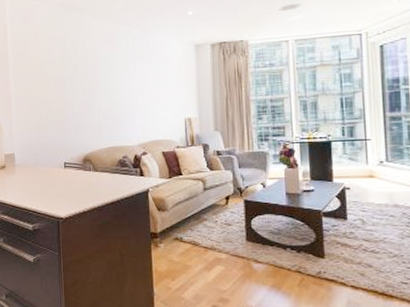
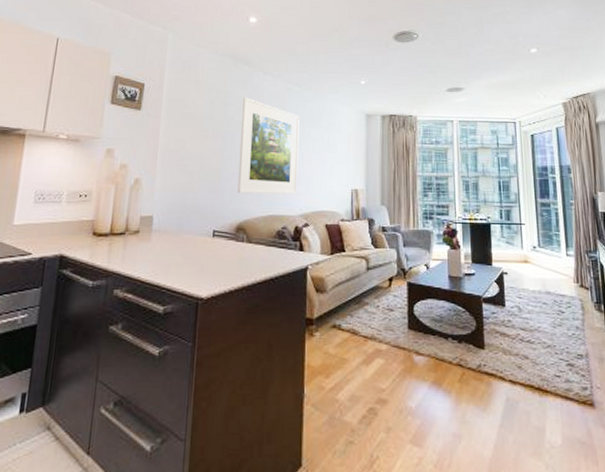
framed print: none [76,42,134,130] -> present [237,97,299,195]

